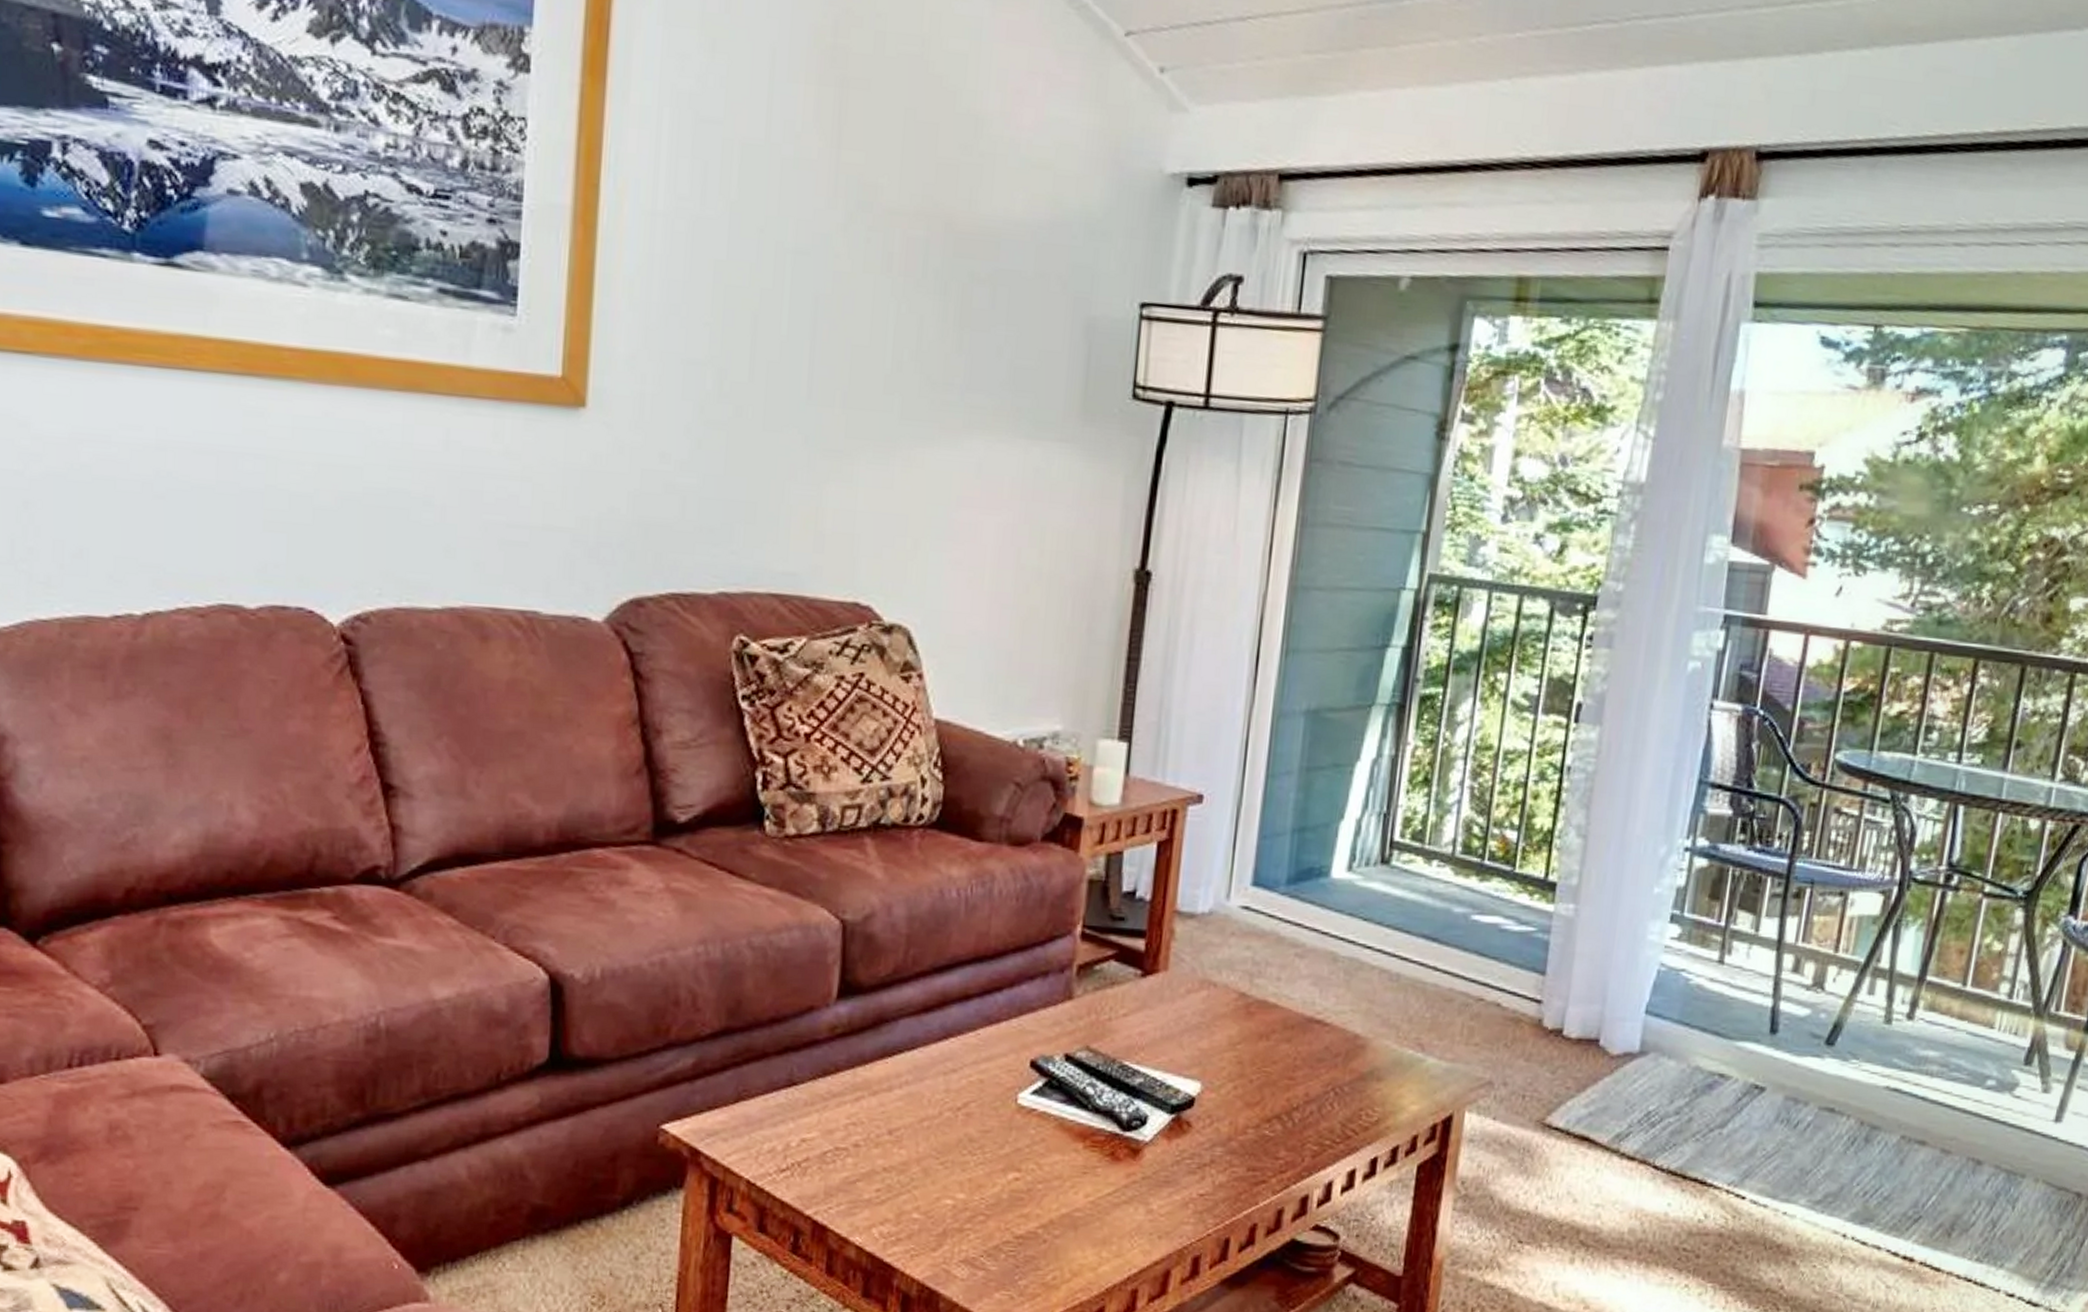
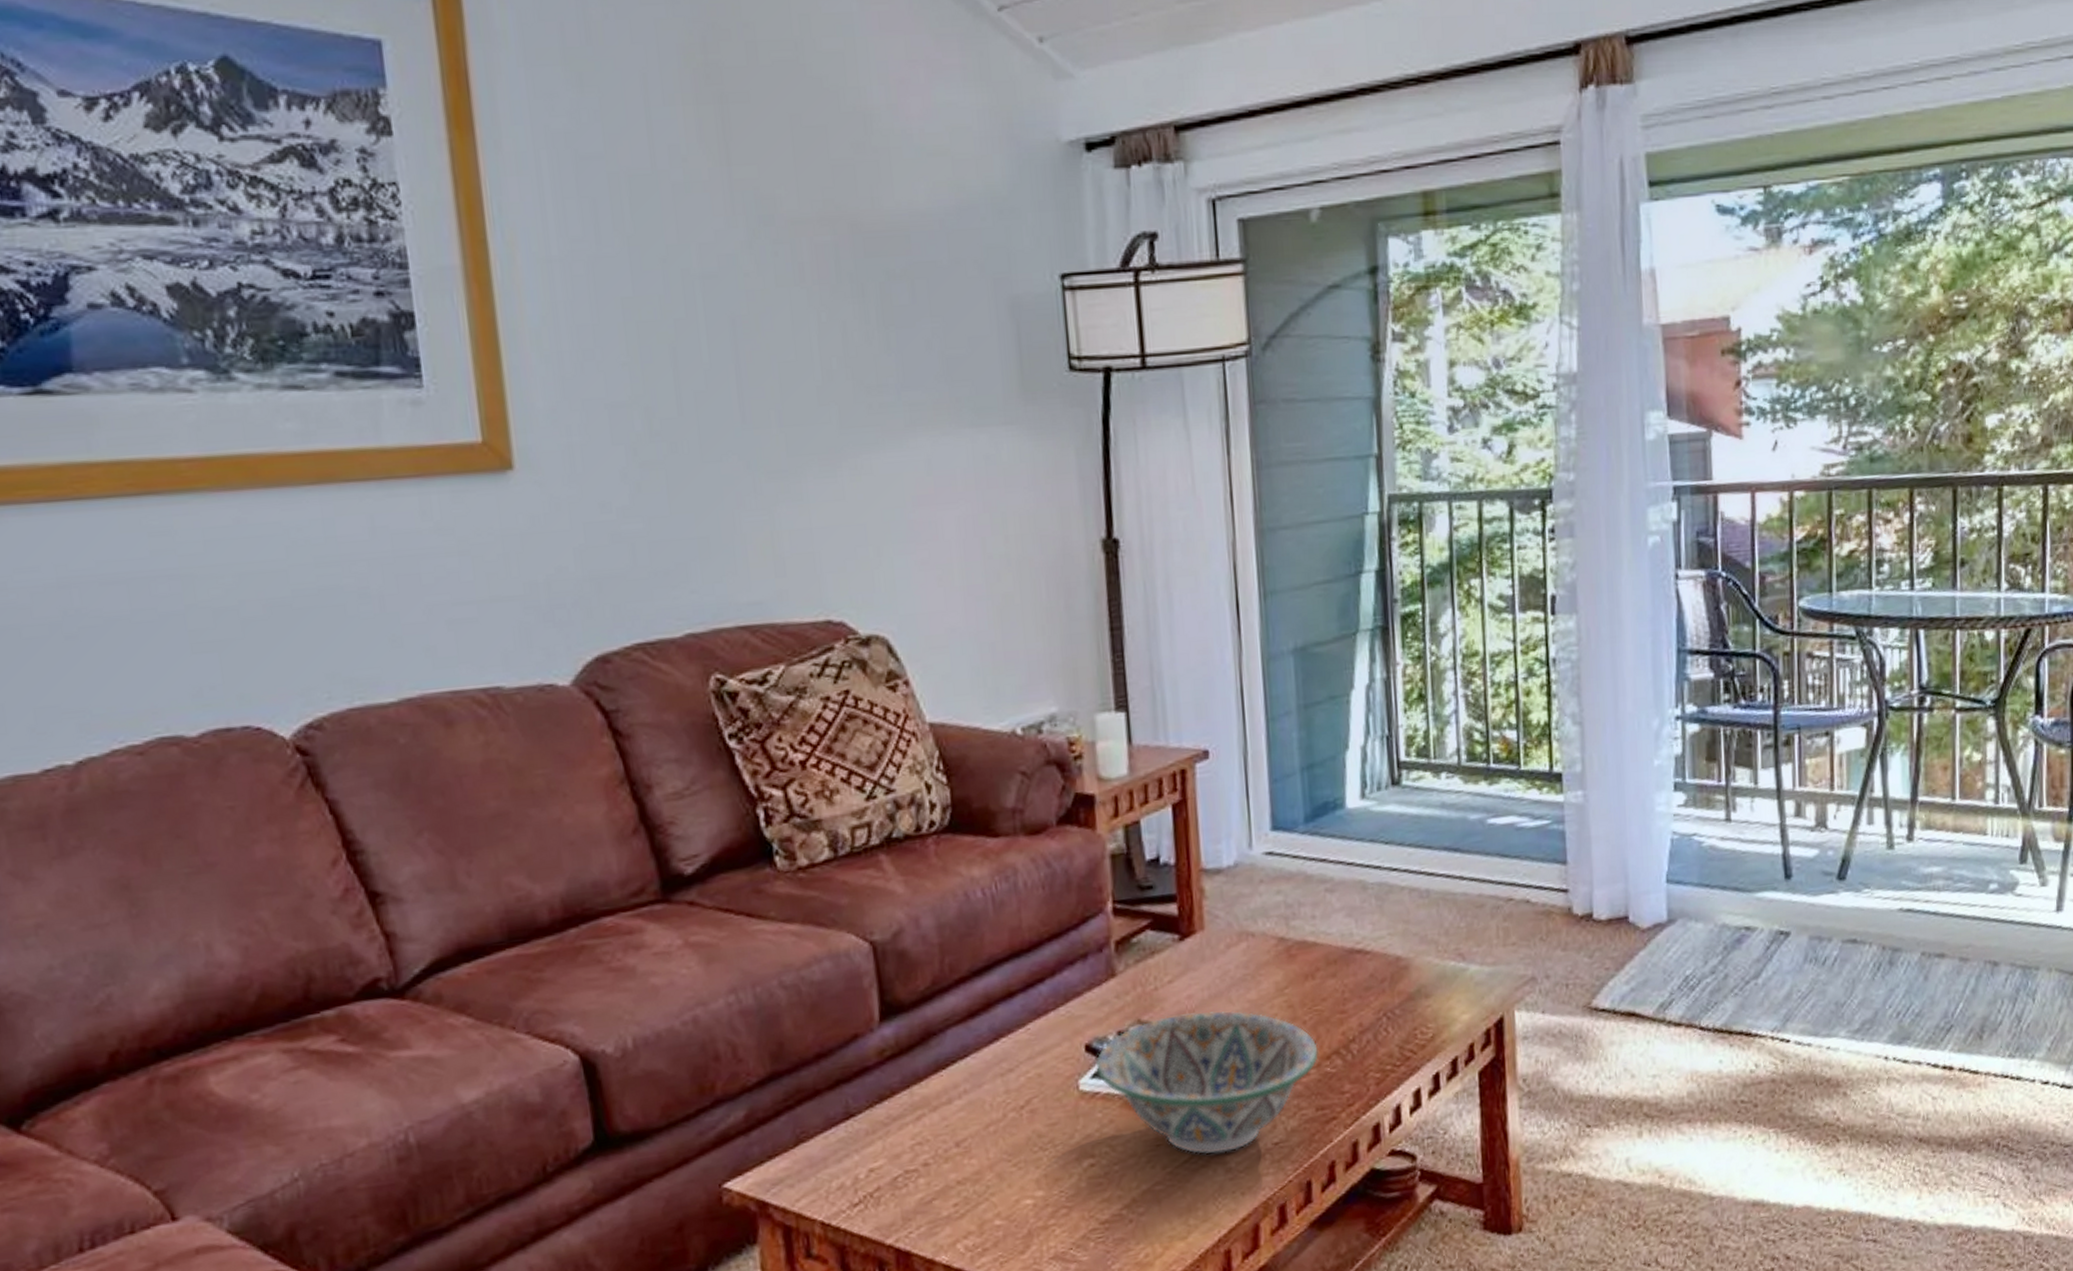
decorative bowl: none [1037,1048,1260,1193] -> present [1095,1010,1319,1155]

